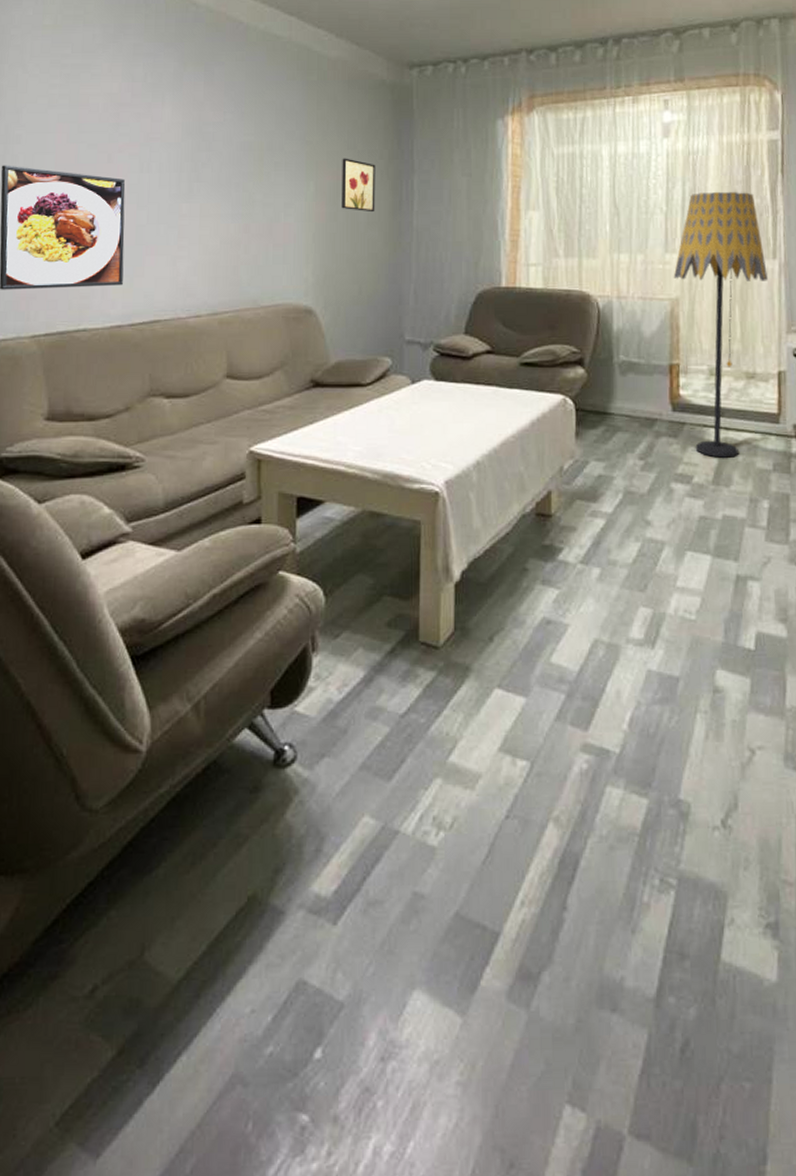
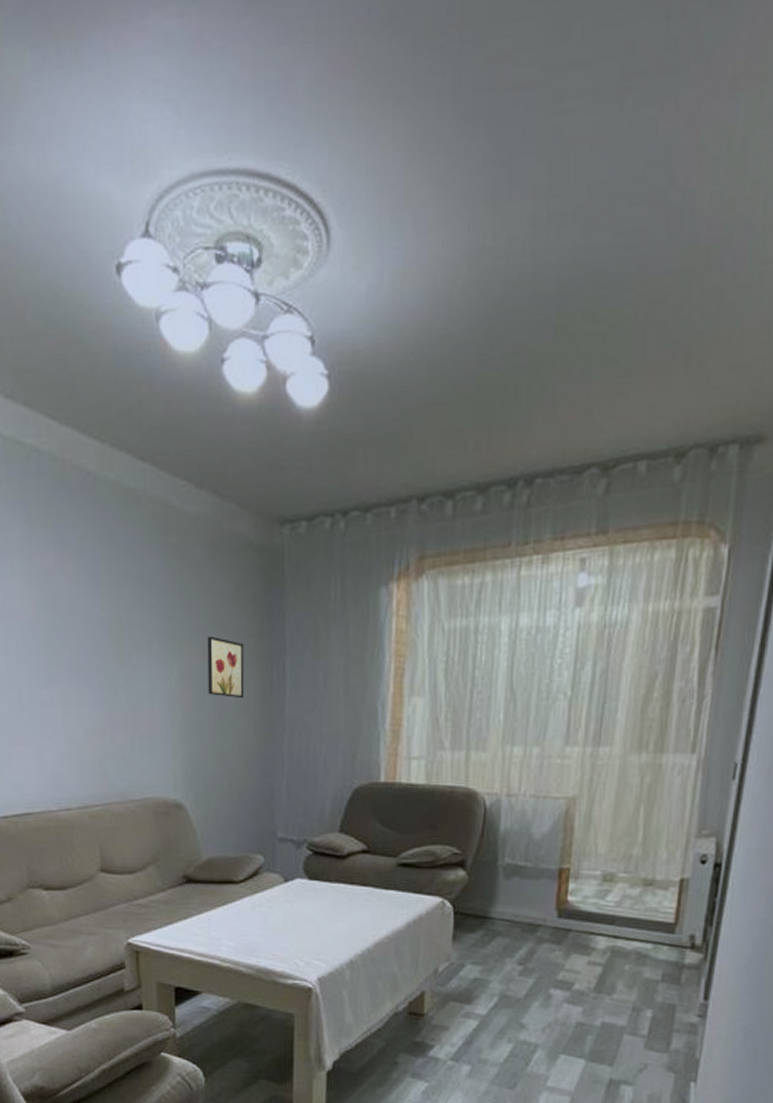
floor lamp: present [673,191,768,458] -> none [572,672,683,966]

